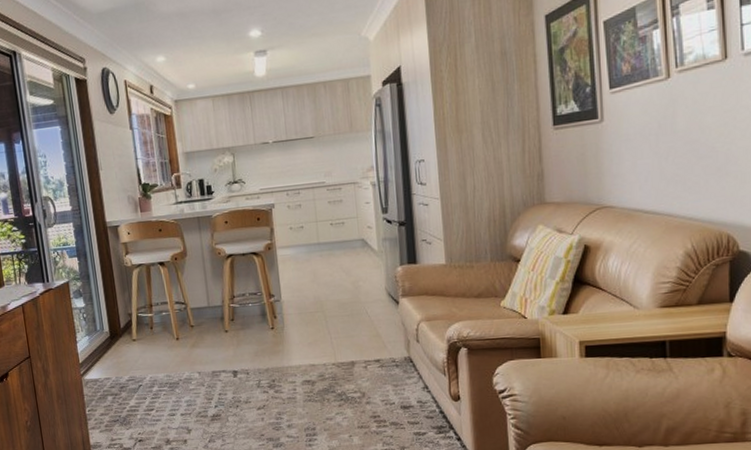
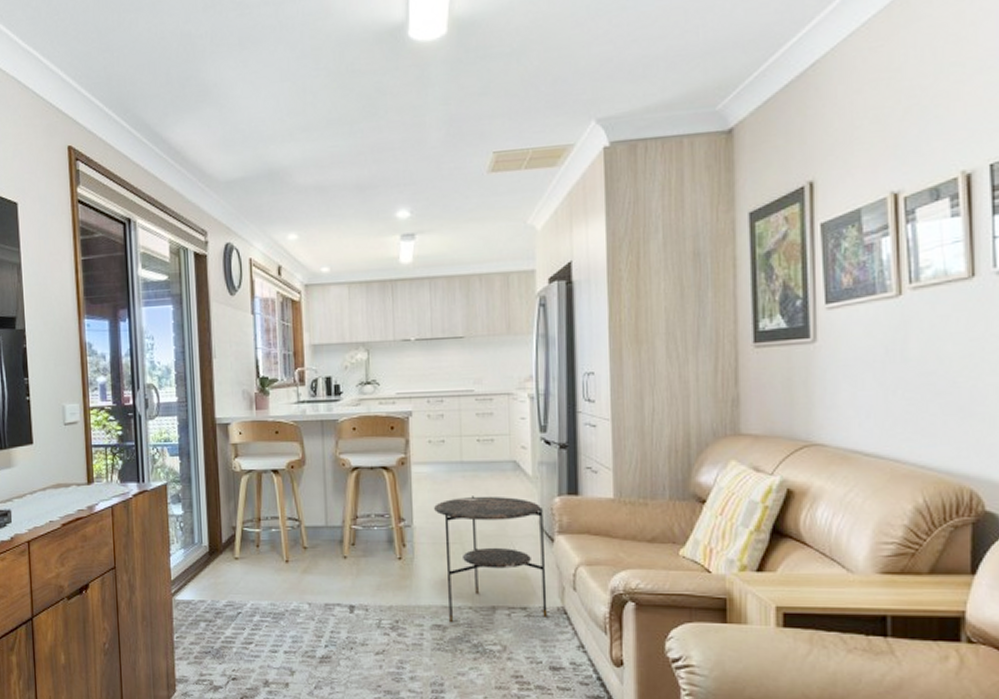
side table: none [298,269,397,377] -> present [434,496,548,622]

